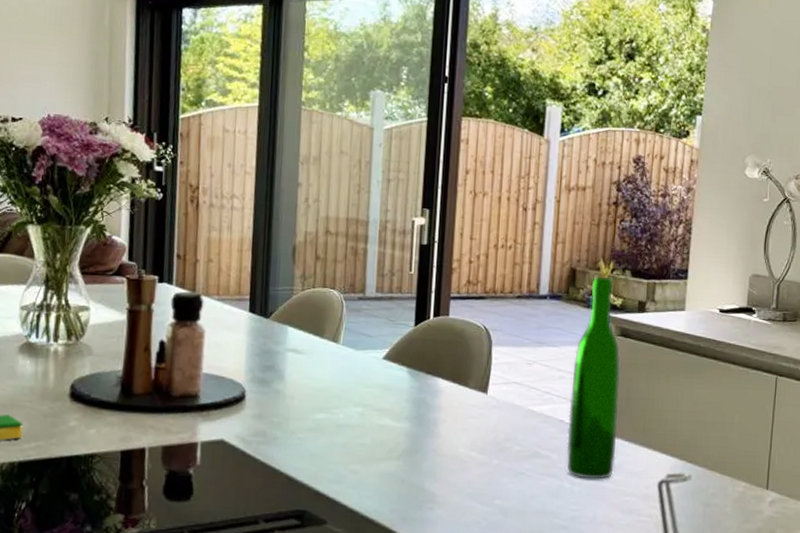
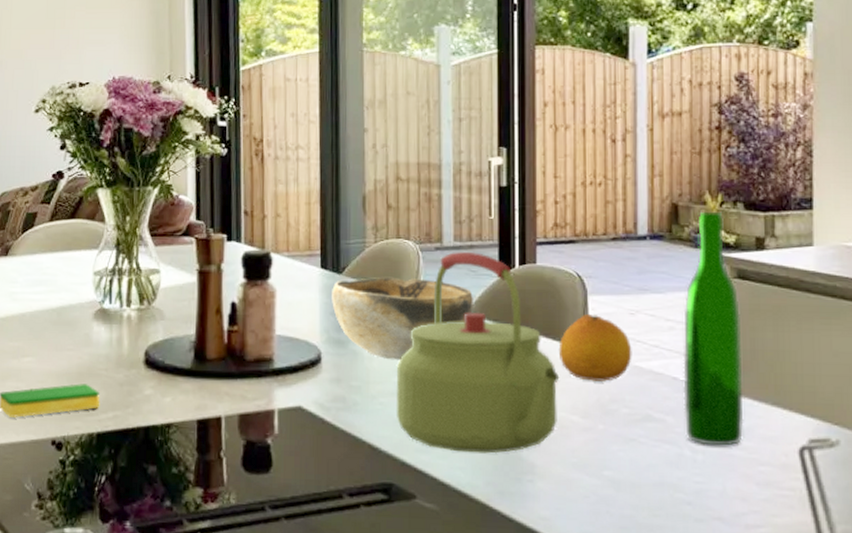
decorative bowl: none [258,323,390,400] -> present [332,277,473,361]
kettle: none [313,302,463,485] -> present [397,251,560,454]
fruit: none [463,362,527,422] -> present [558,313,632,381]

